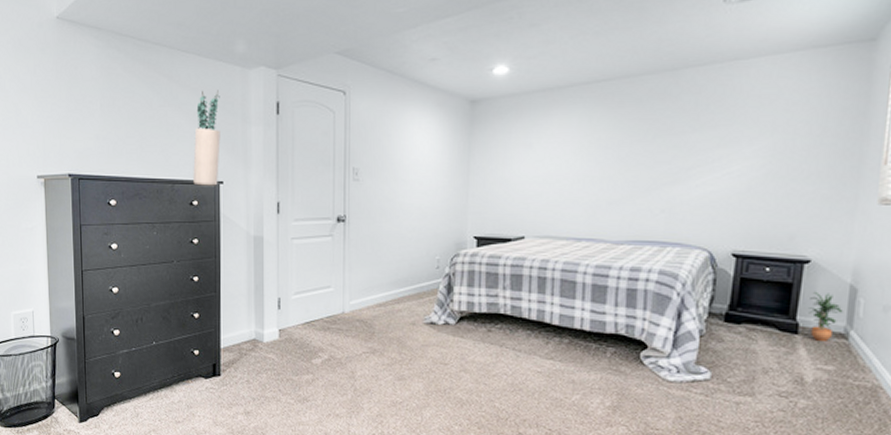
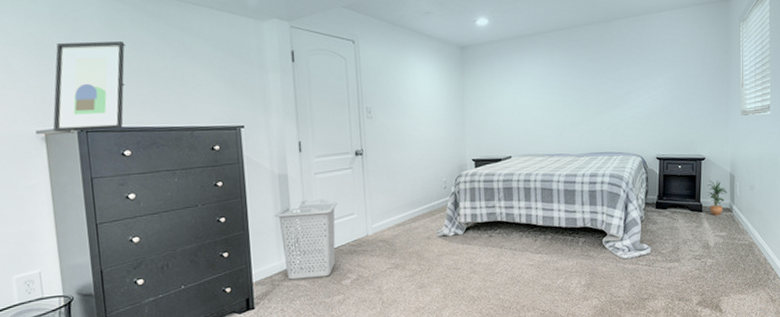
picture frame: none [51,90,119,178] -> present [53,41,127,131]
vase: present [193,90,221,187] -> none [211,40,239,132]
laundry basket: none [247,266,313,353] -> present [274,199,338,280]

